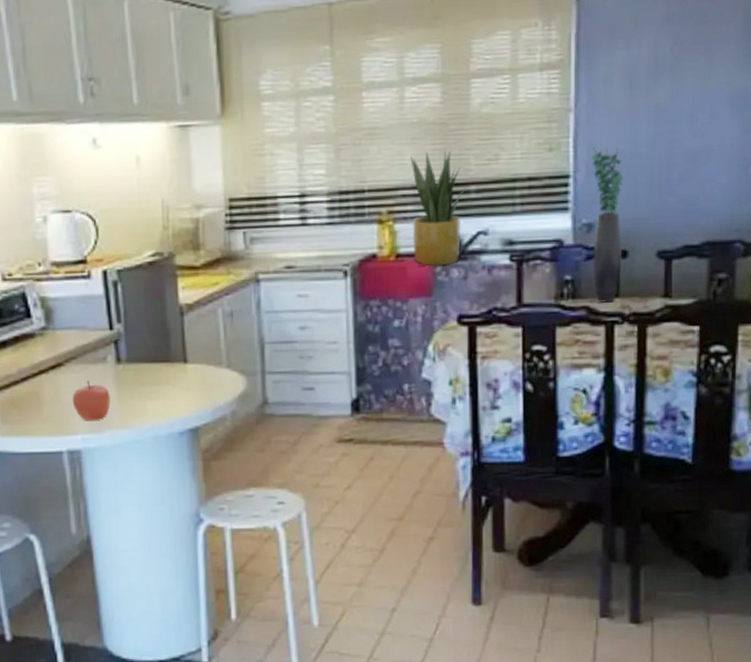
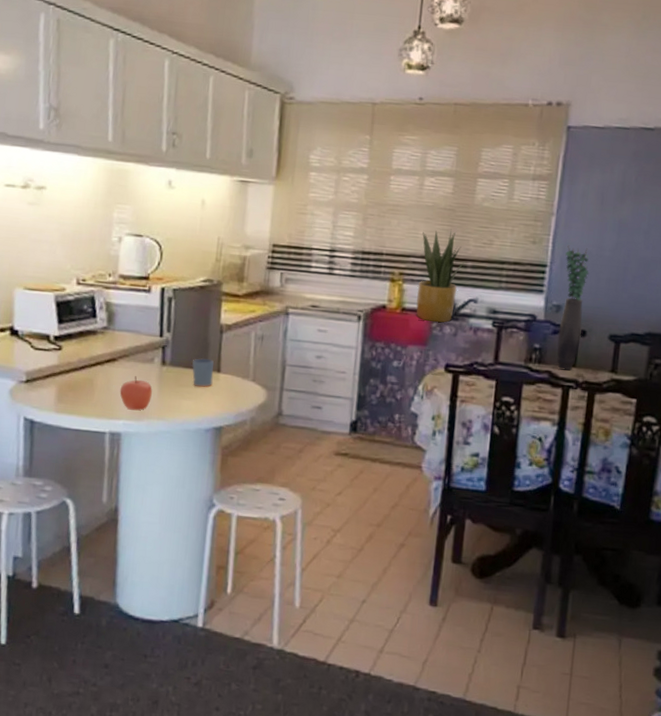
mug: none [151,347,180,384] -> present [191,357,214,387]

